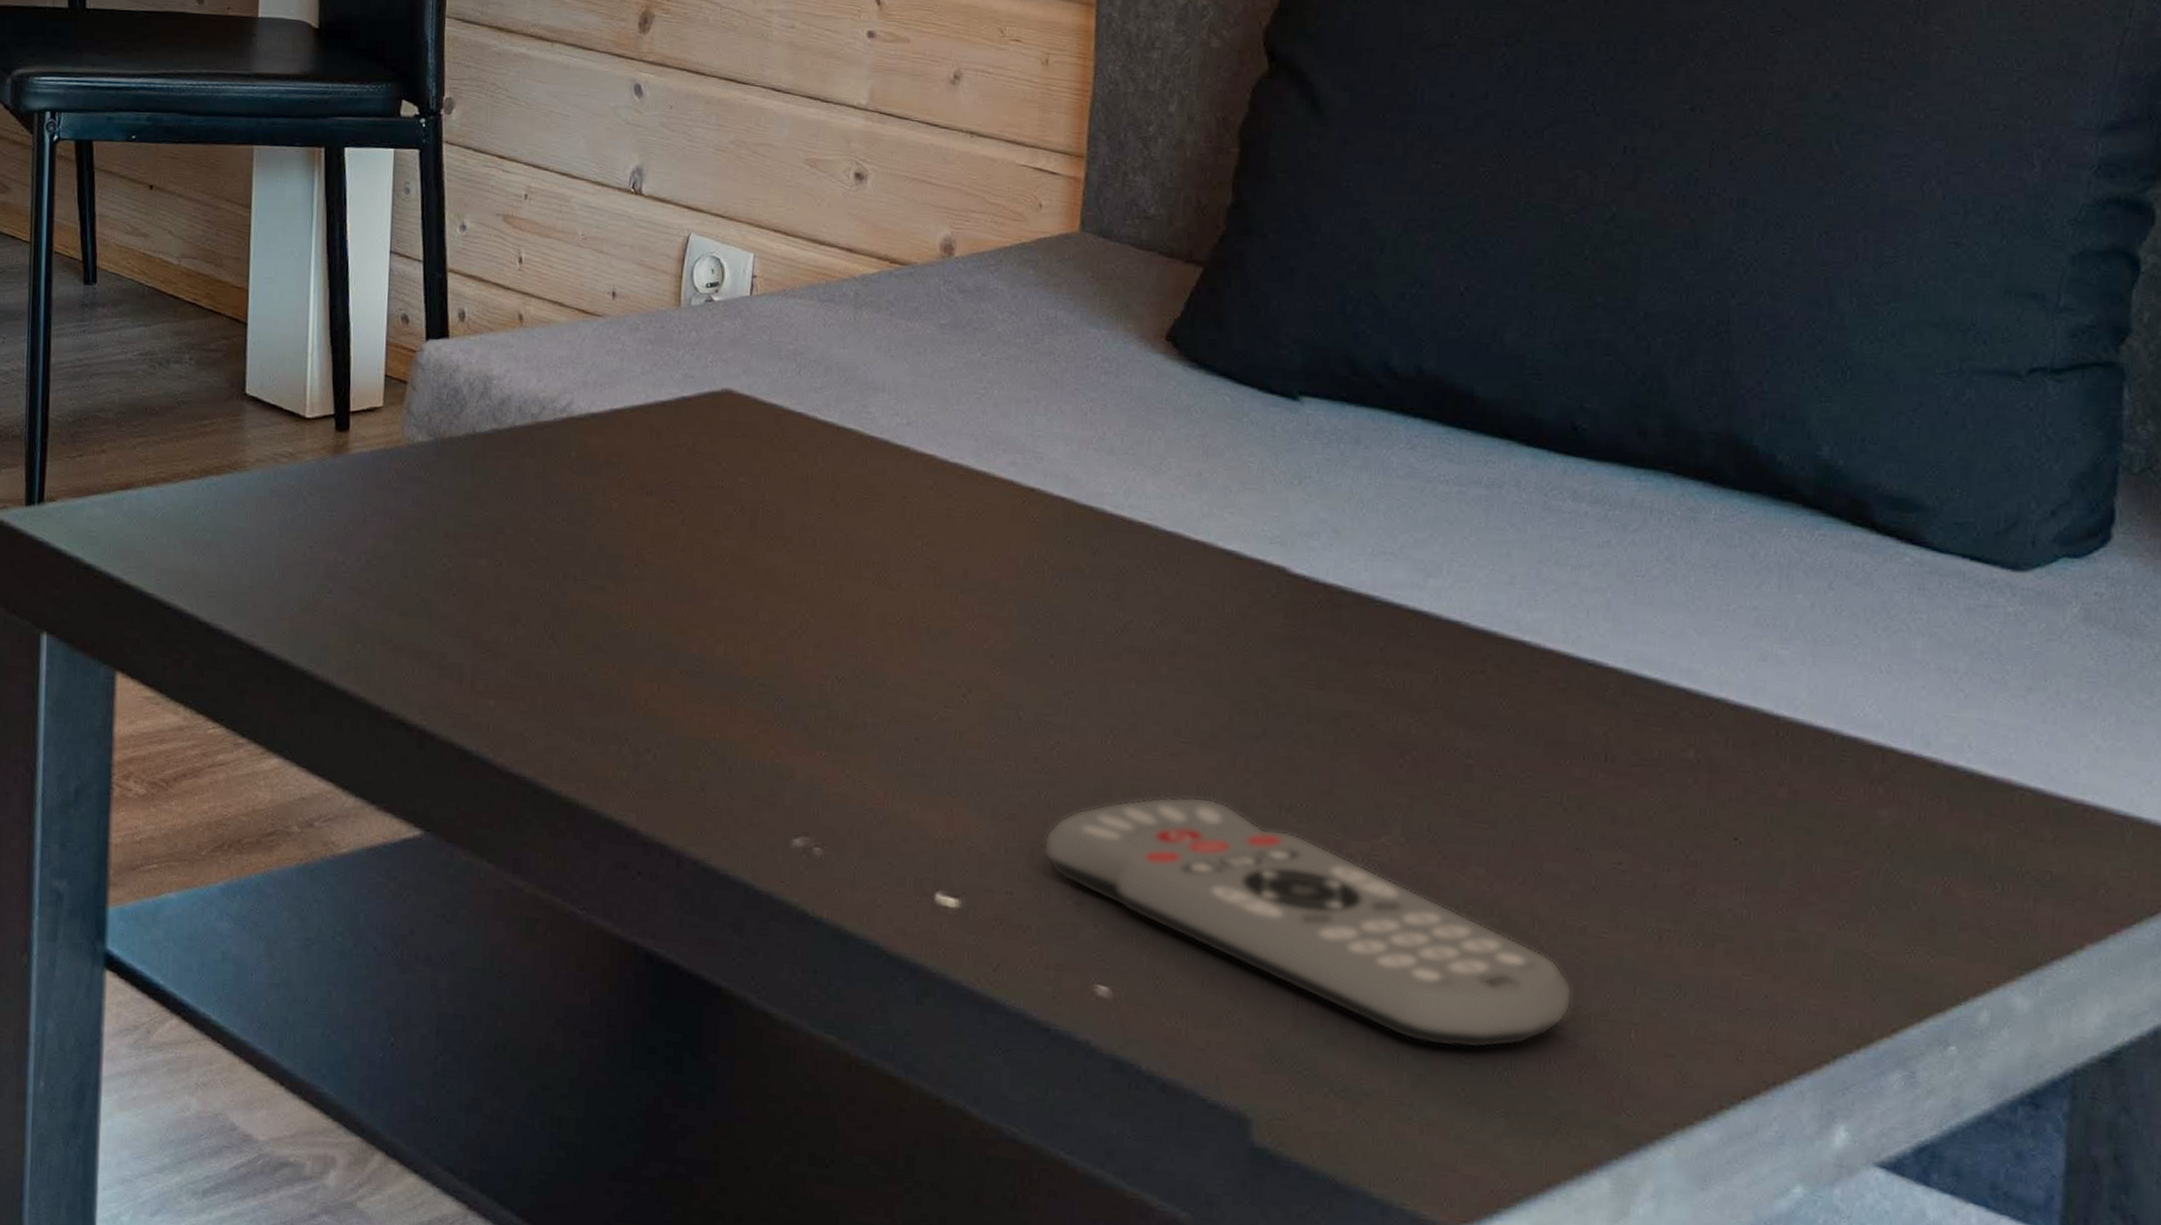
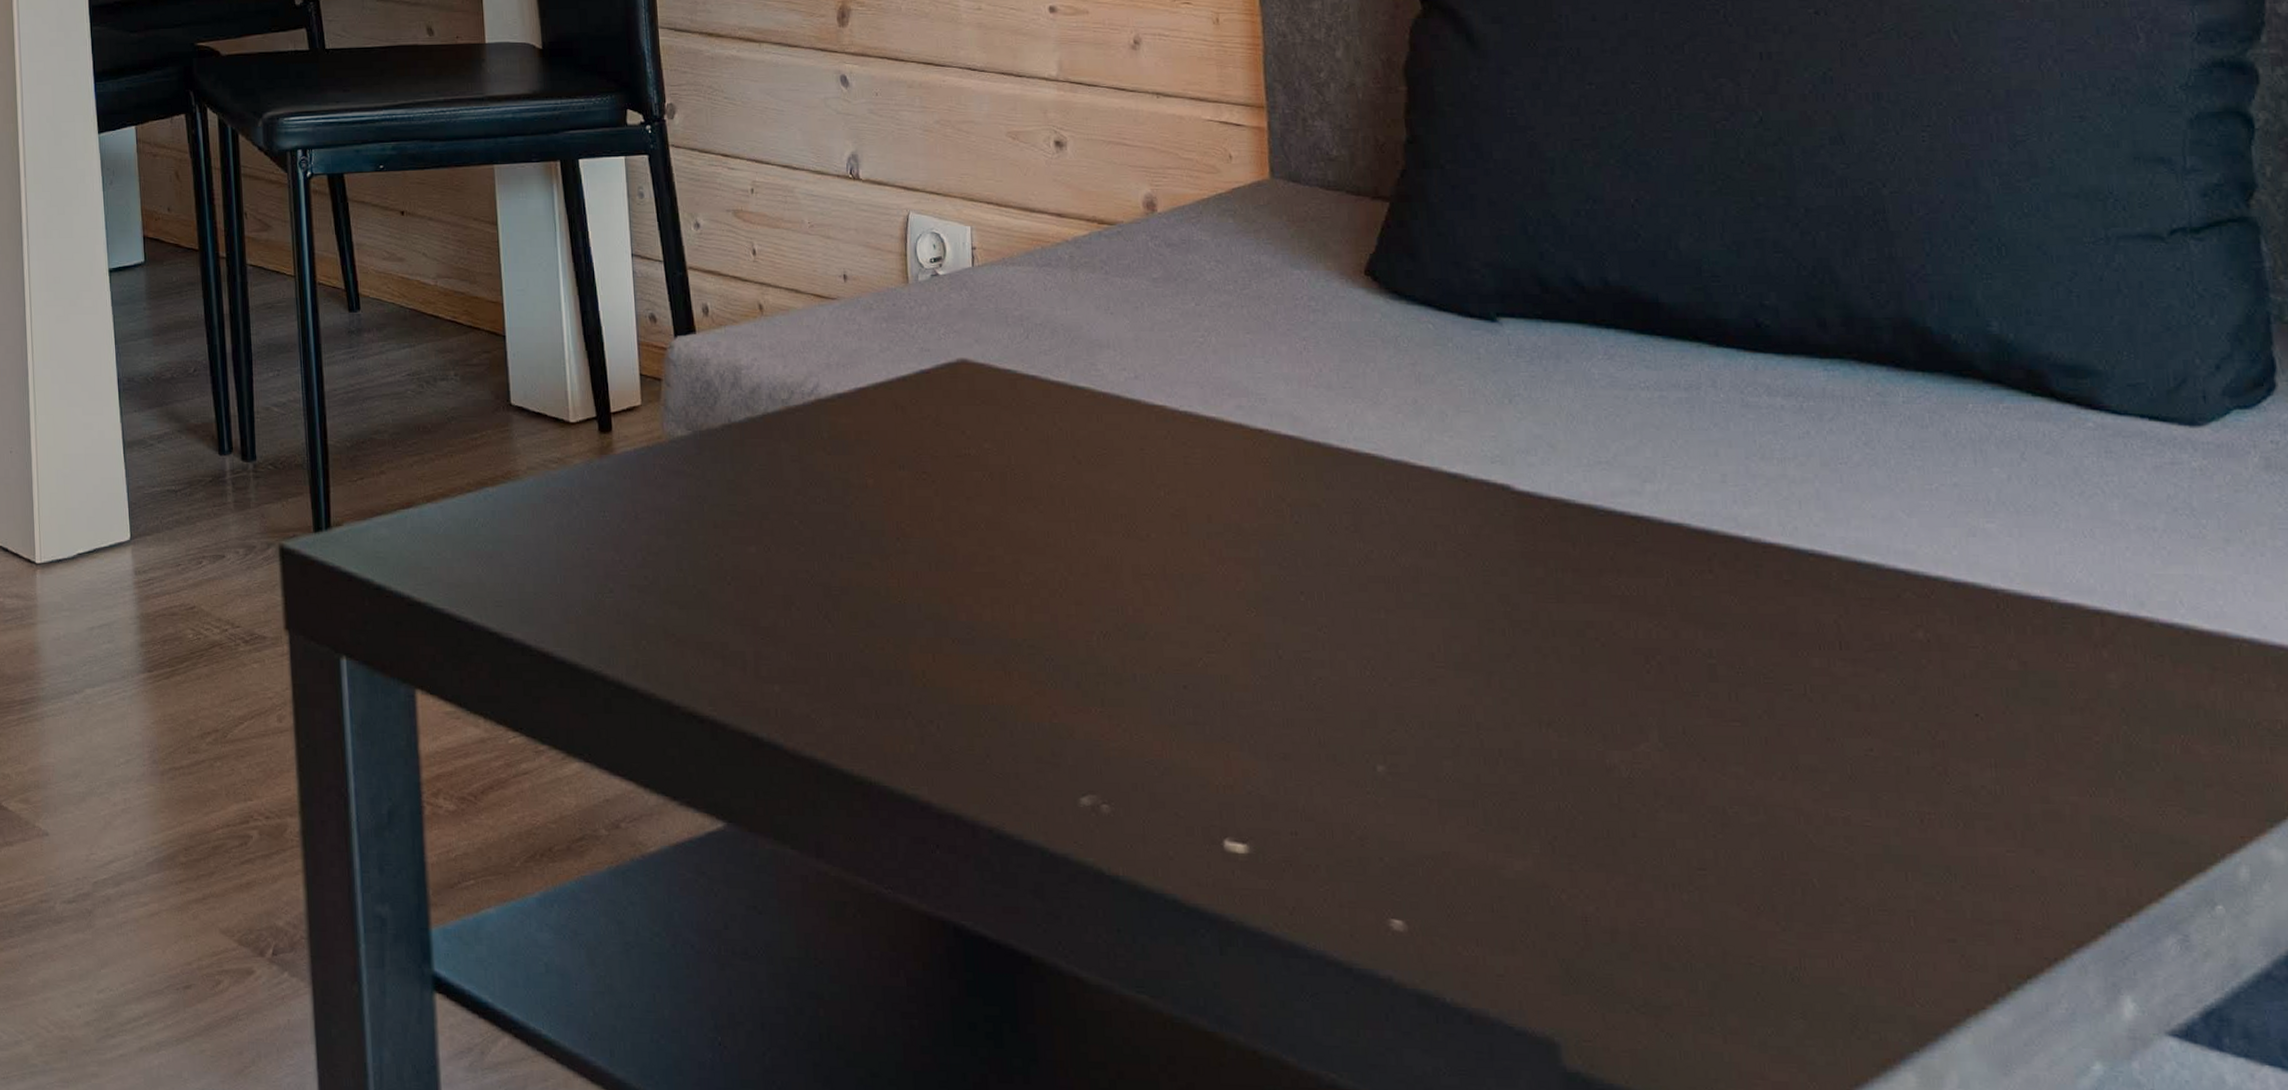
remote control: present [1044,796,1573,1049] -> none [1320,720,1849,951]

